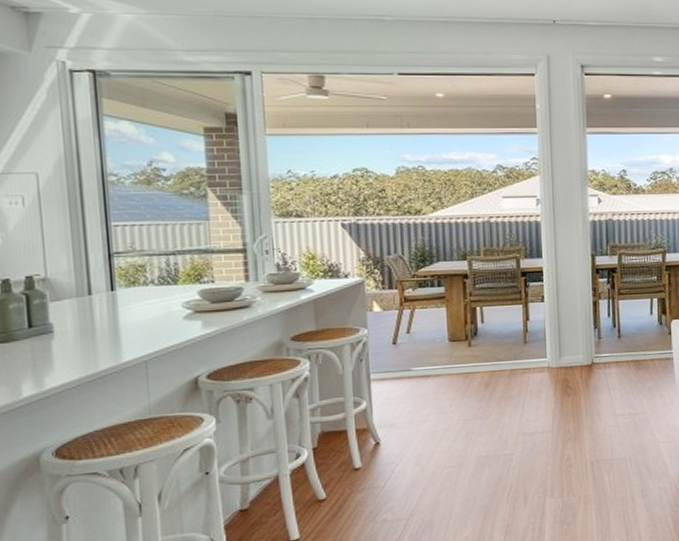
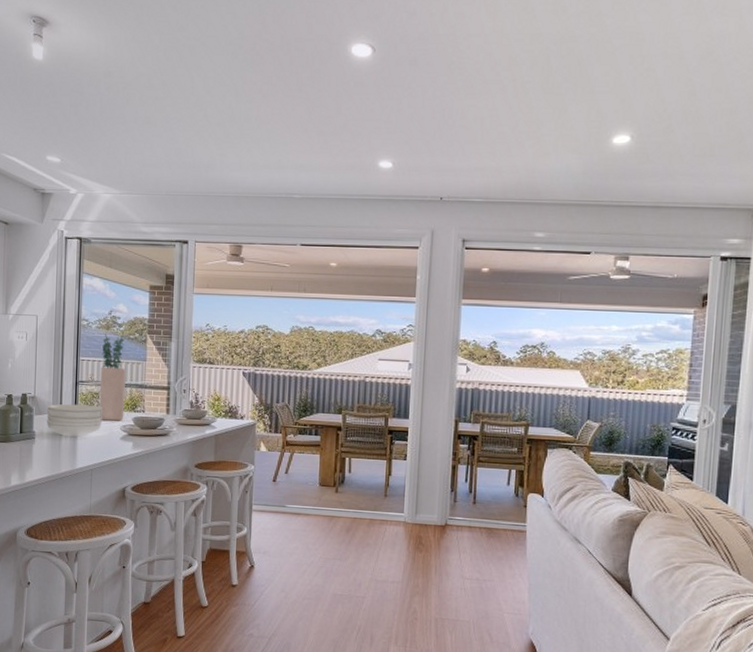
bowl: none [67,280,155,324] -> present [46,403,103,437]
vase: none [143,185,186,298] -> present [99,331,126,421]

